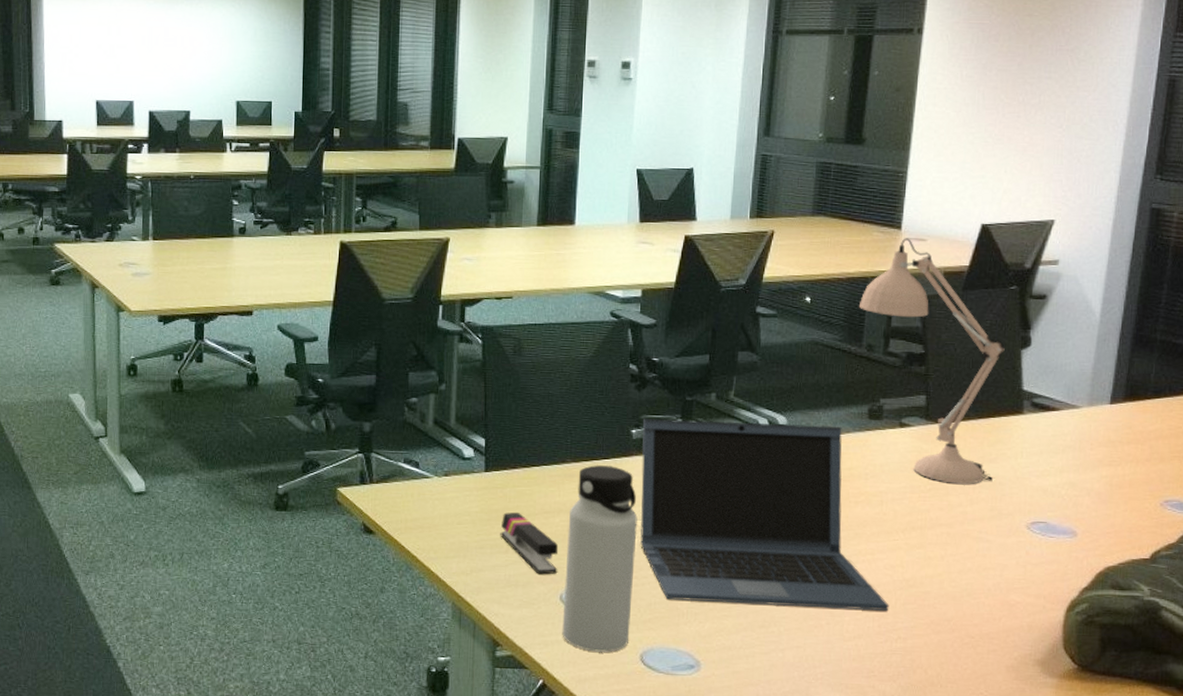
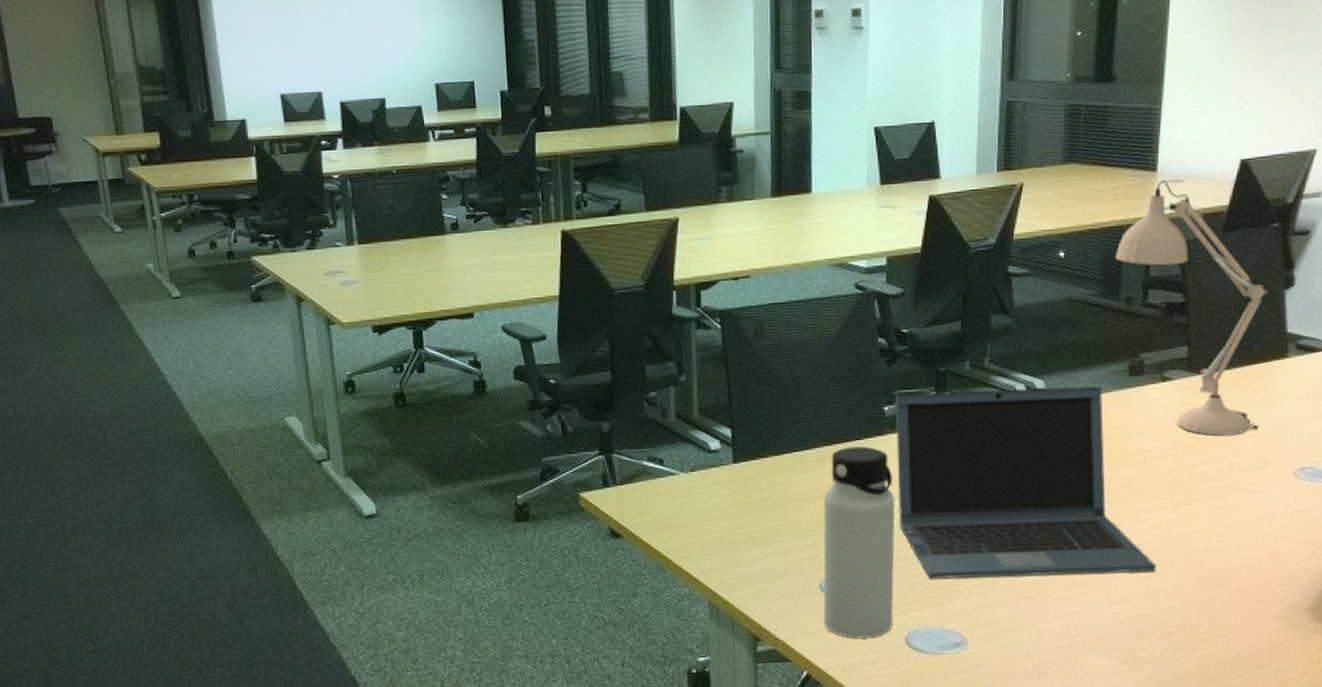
stapler: present [500,511,558,575] -> none [753,502,816,565]

